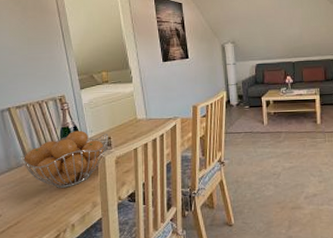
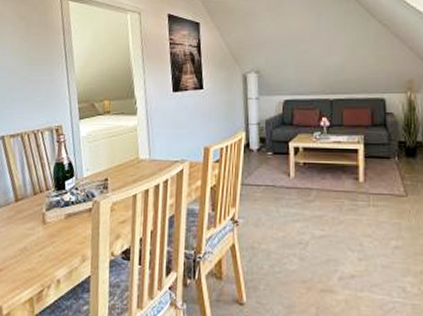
fruit basket: present [21,130,109,188] -> none [10,167,106,235]

